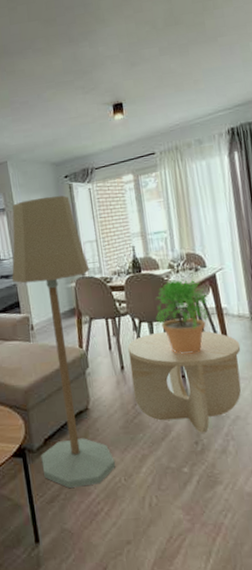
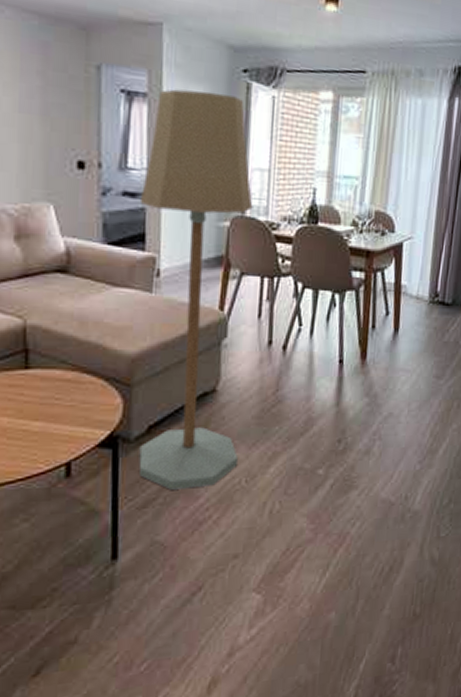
side table: present [127,331,242,433] -> none [277,303,411,430]
potted plant: present [155,278,209,354] -> none [323,239,388,335]

